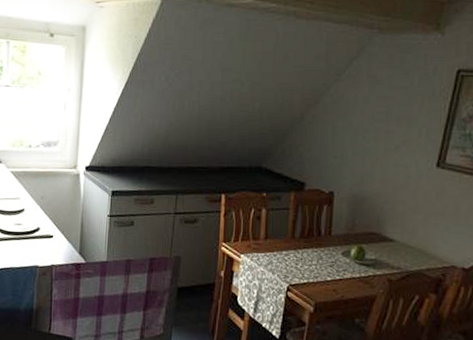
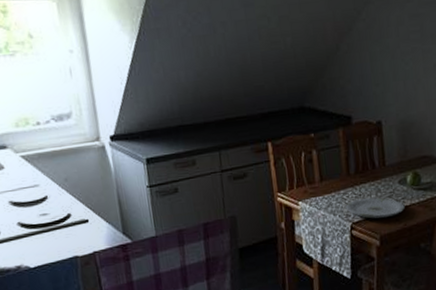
plate: none [285,263,345,286] -> present [345,197,405,219]

